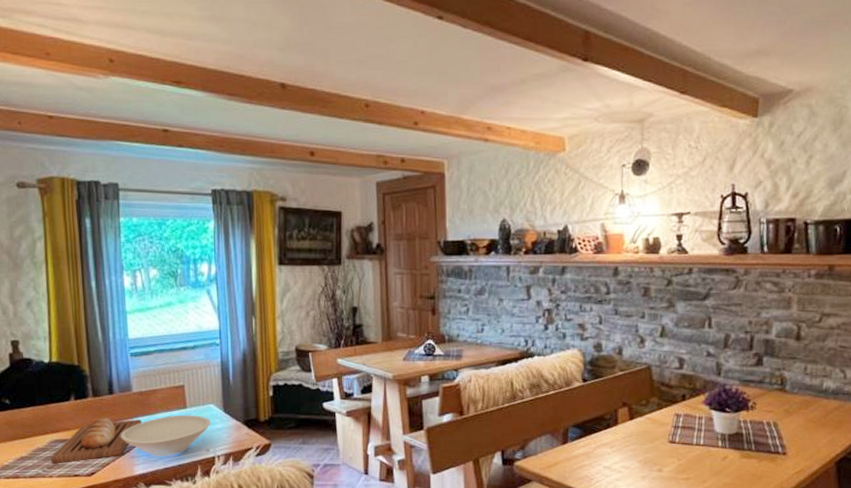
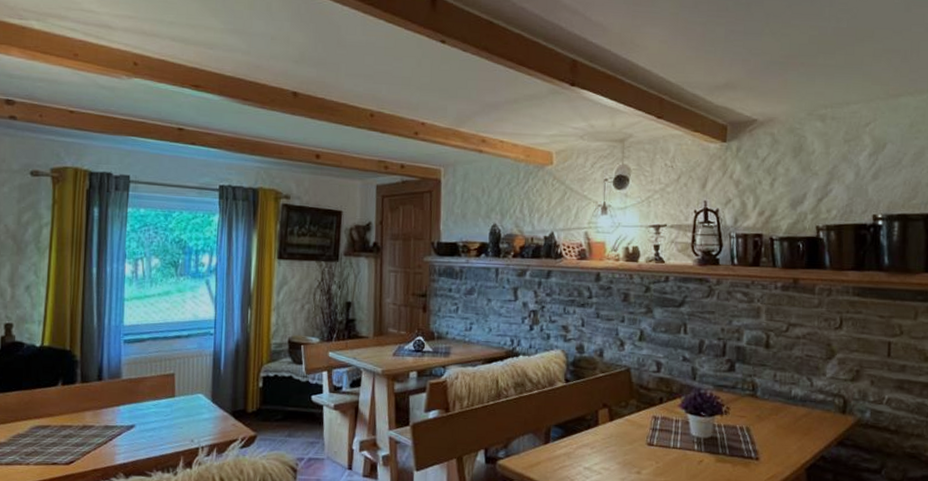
bread loaf: present [50,417,141,464] -> none [30,404,128,451]
ceramic bowl: present [120,414,211,458] -> none [104,403,198,447]

